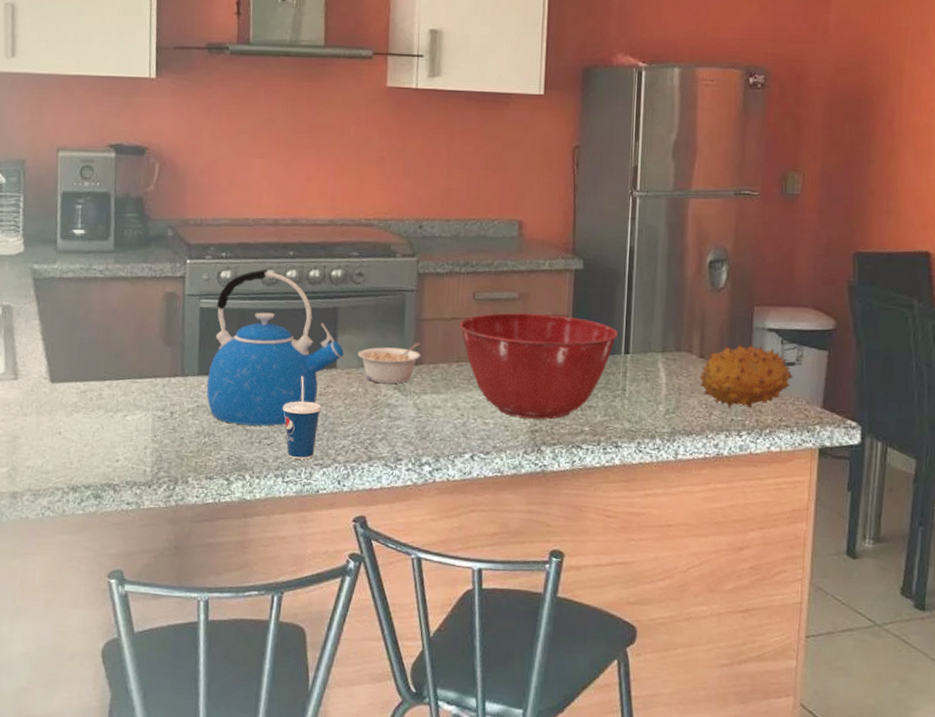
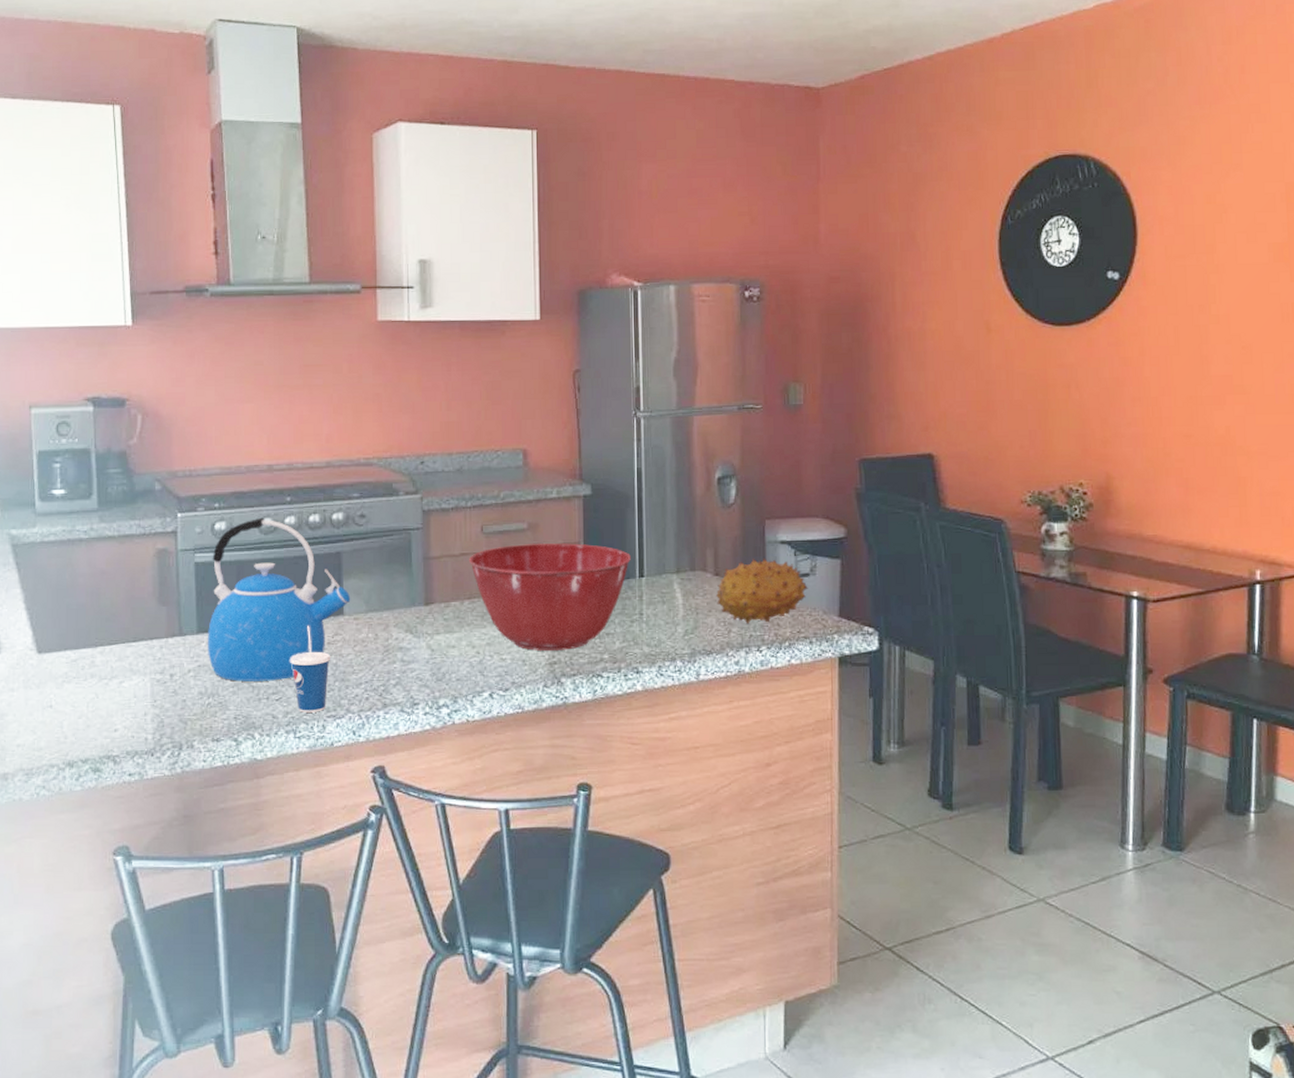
legume: present [357,343,421,384] -> none [365,582,431,627]

